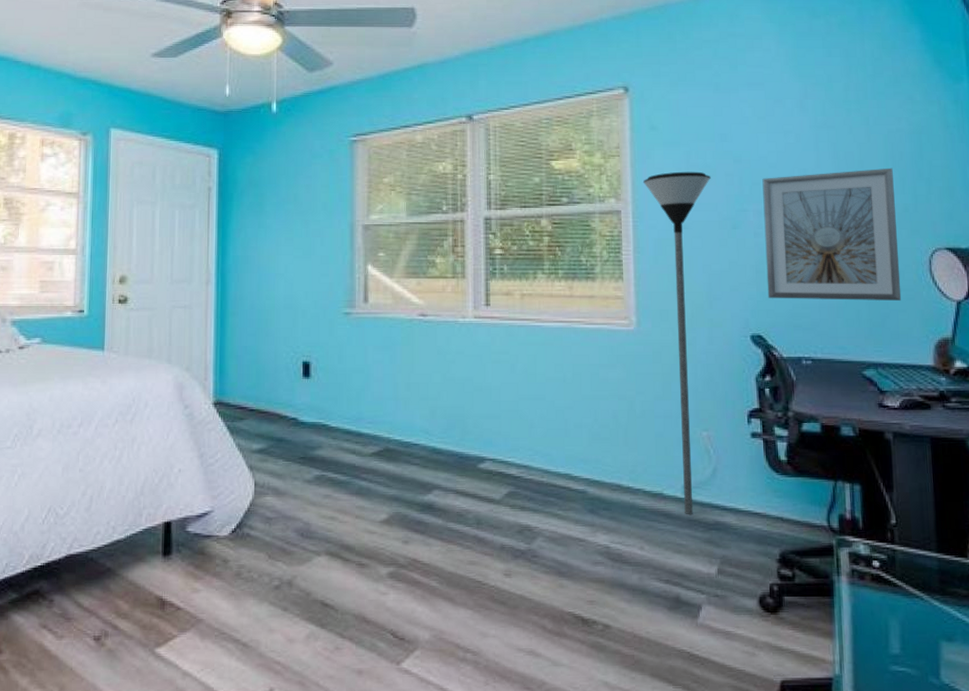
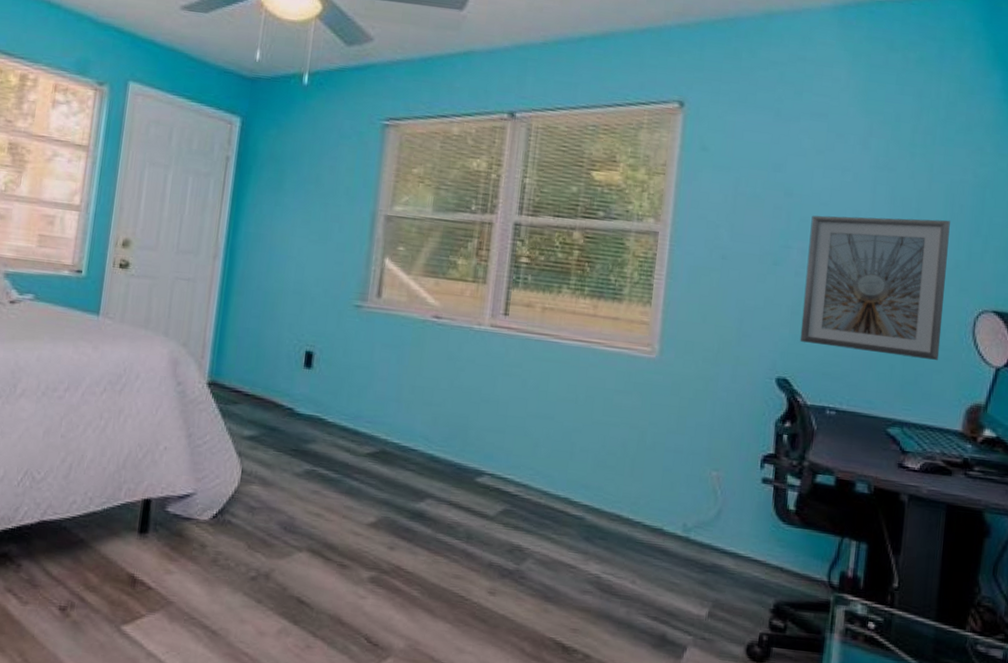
floor lamp: present [643,171,711,514] -> none [682,197,758,554]

